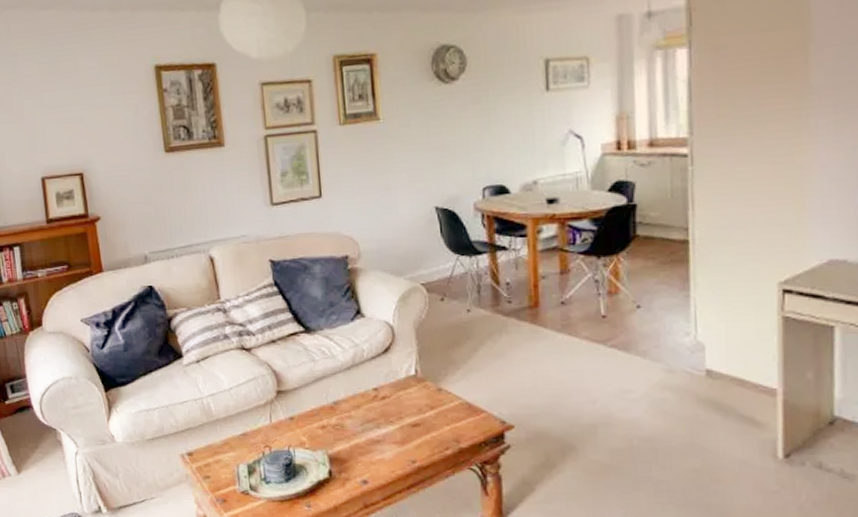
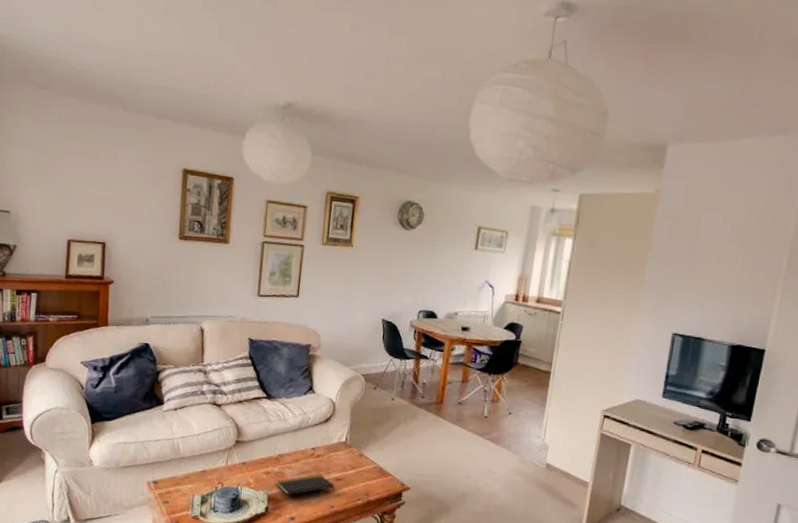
notepad: none [336,421,413,452] -> present [276,474,335,495]

